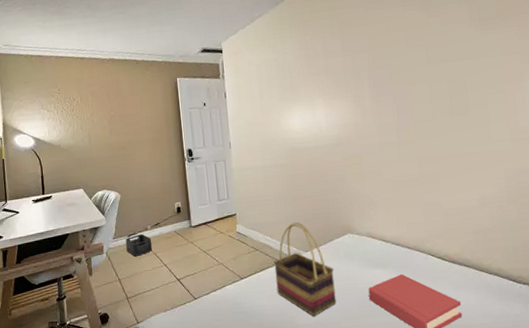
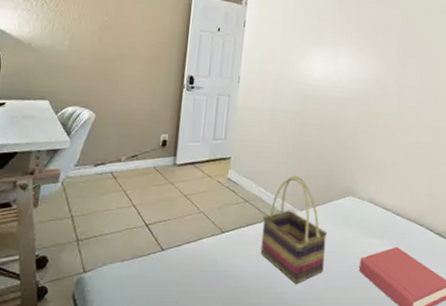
storage bin: present [125,233,152,257] -> none [89,164,123,191]

